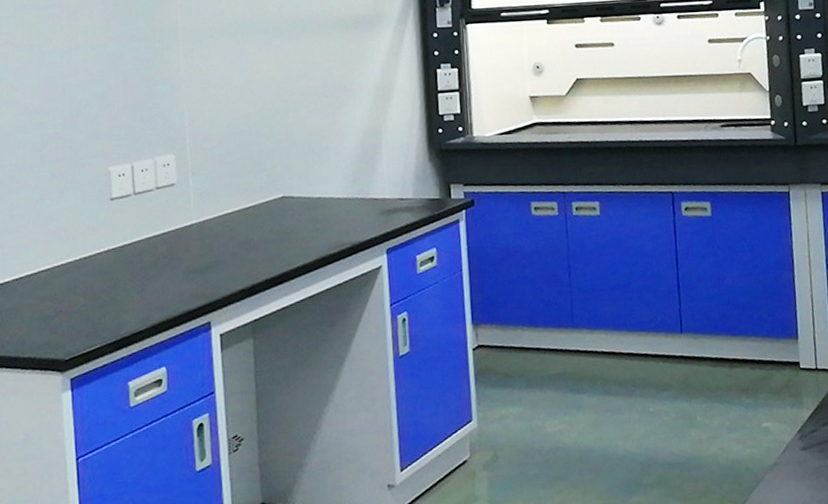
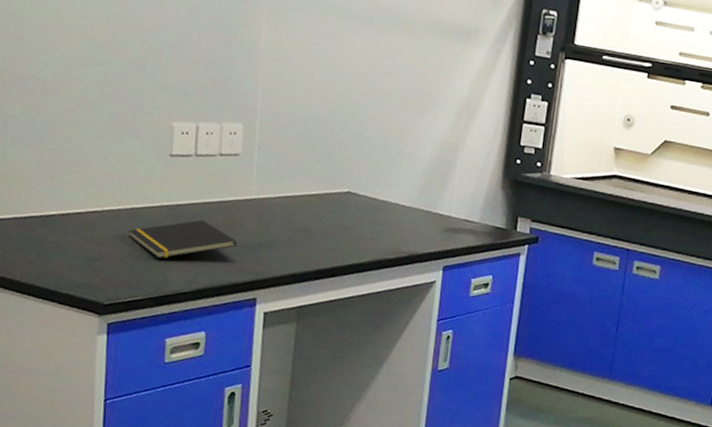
notepad: none [80,255,184,303] -> present [129,219,237,259]

